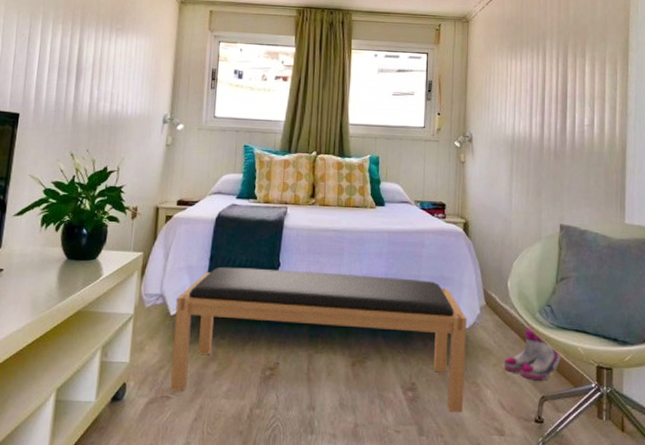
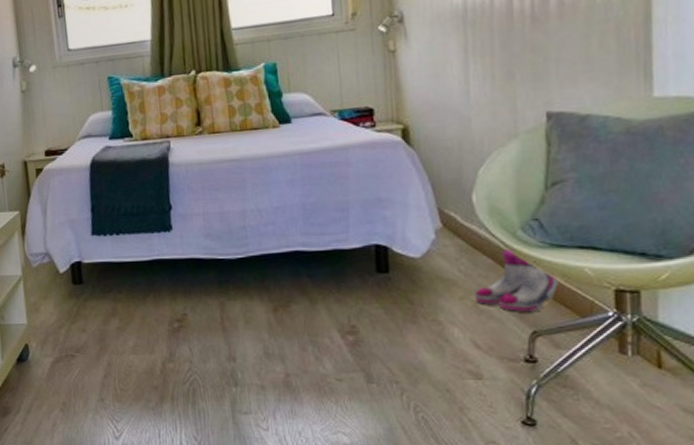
bench: present [170,266,467,413] -> none [63,205,423,356]

